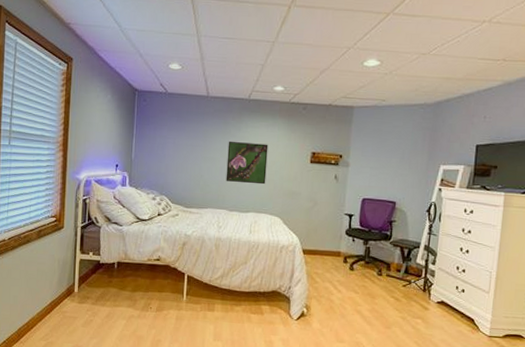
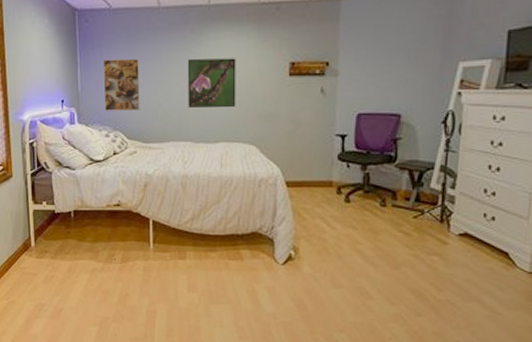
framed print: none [153,134,187,180] -> present [104,58,140,111]

